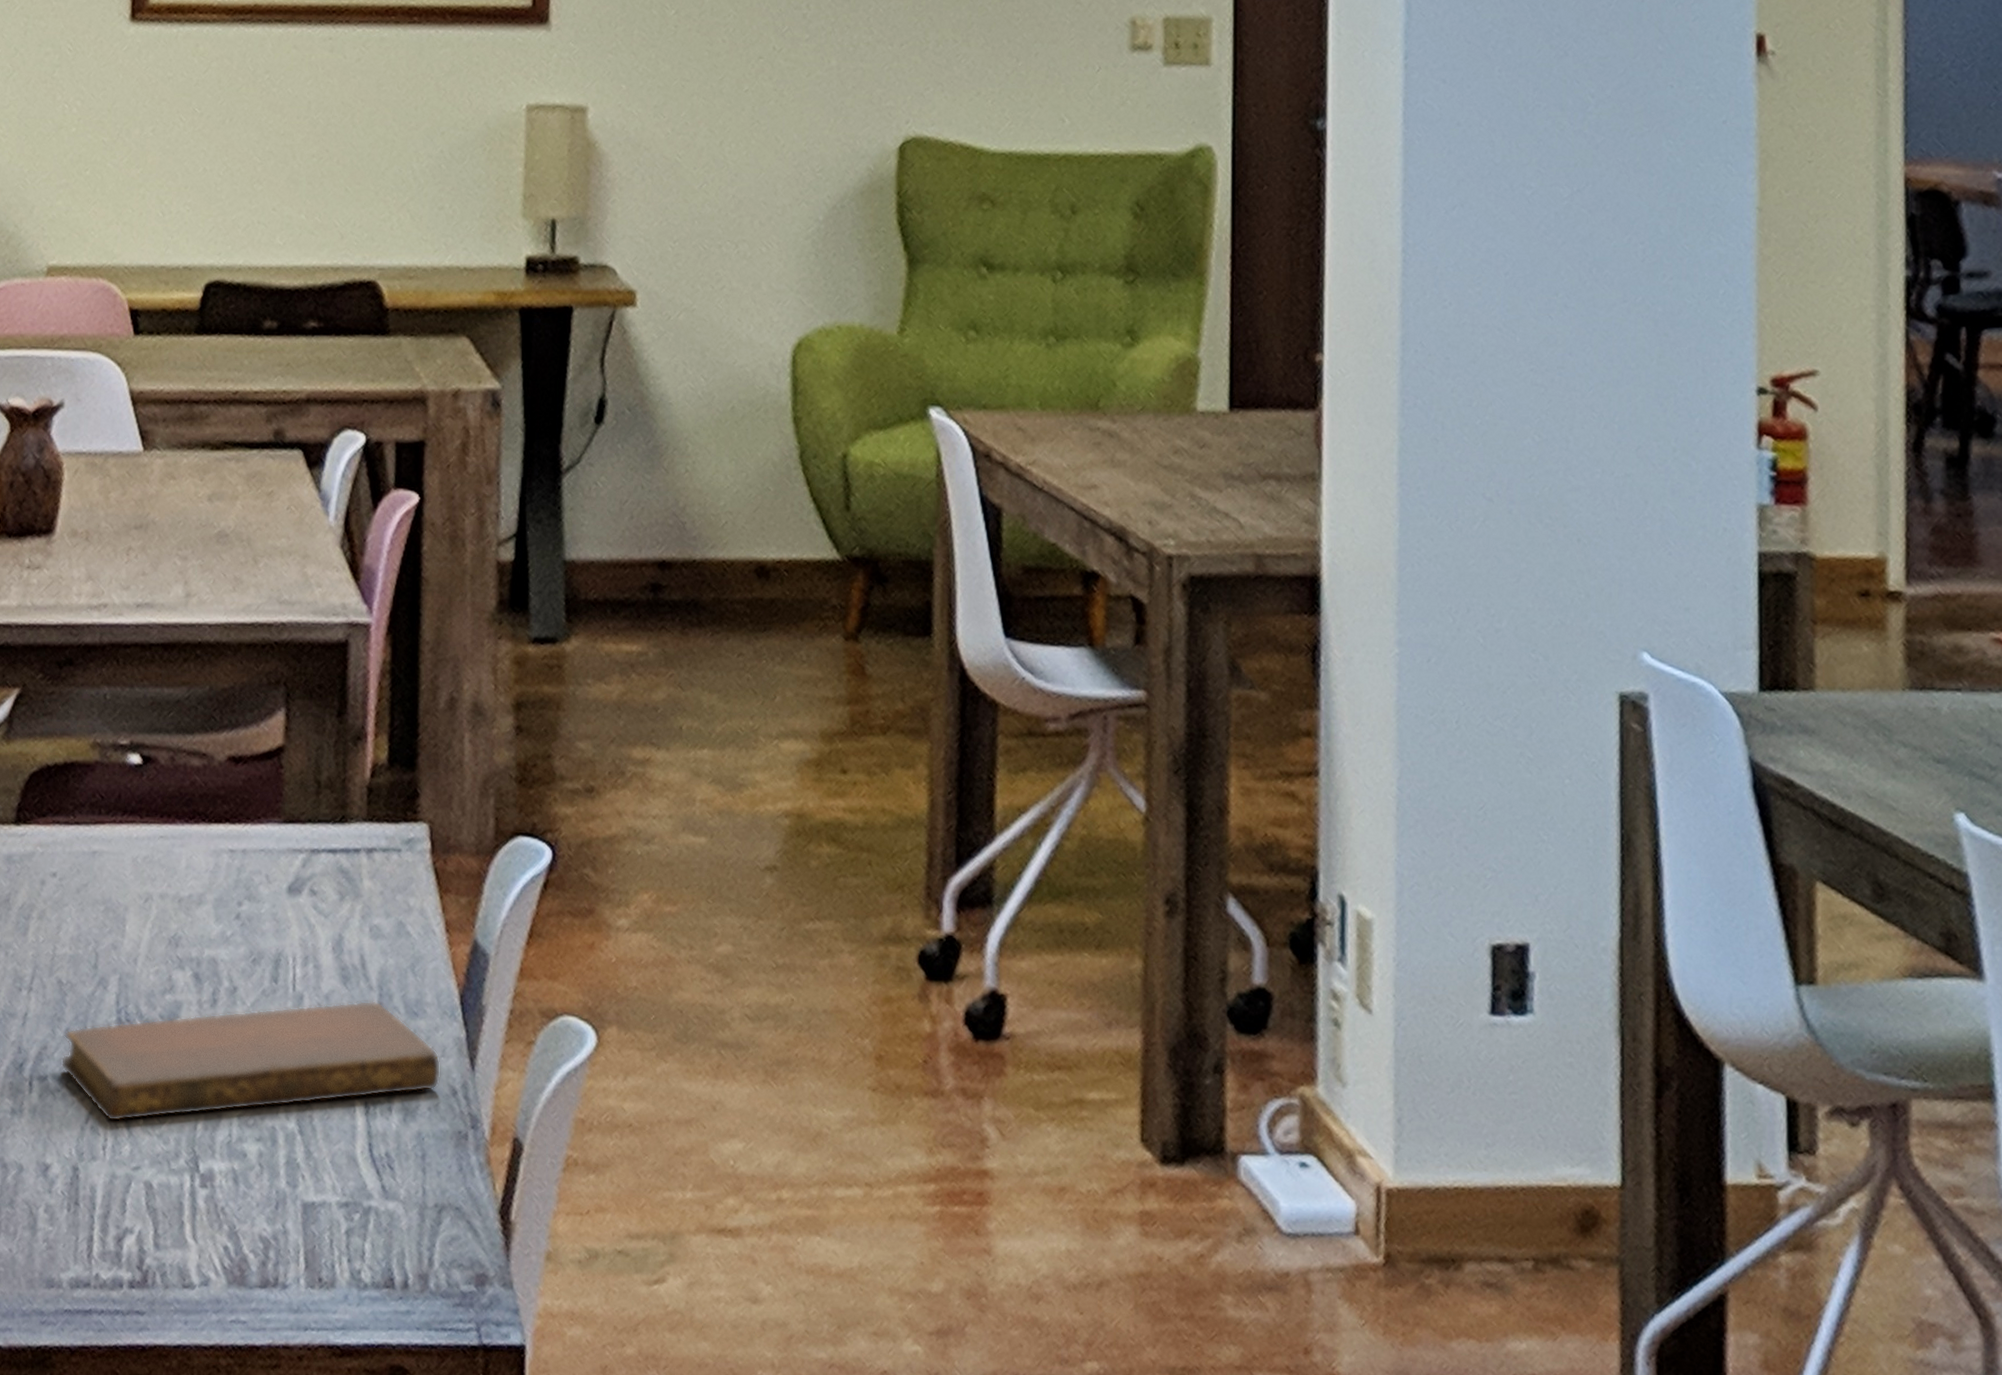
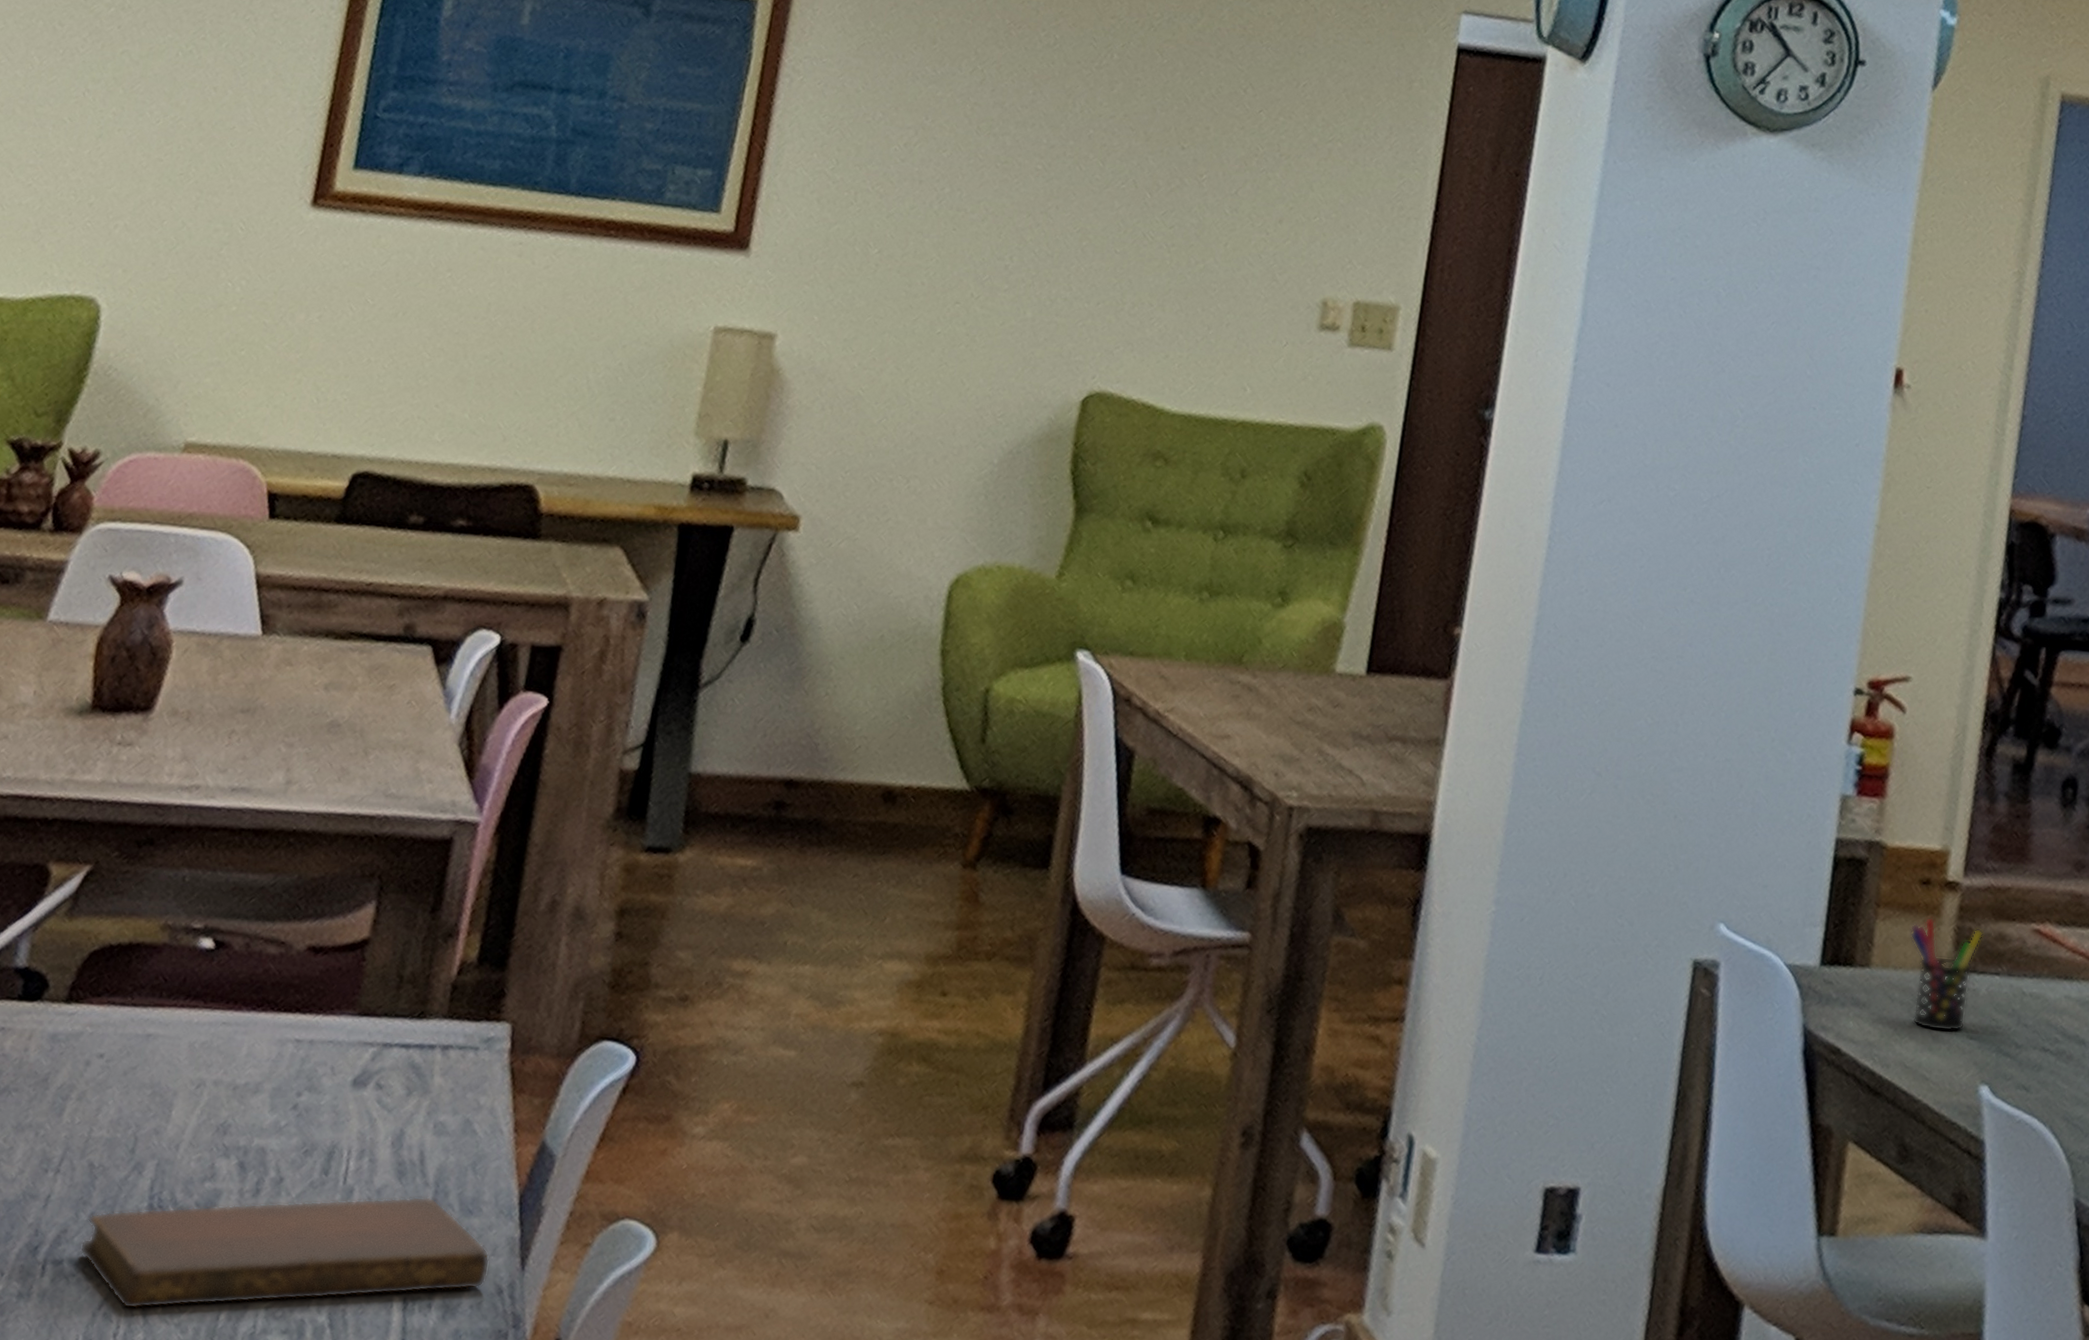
pen holder: none [1854,631,1937,756] -> present [1910,917,1984,1032]

